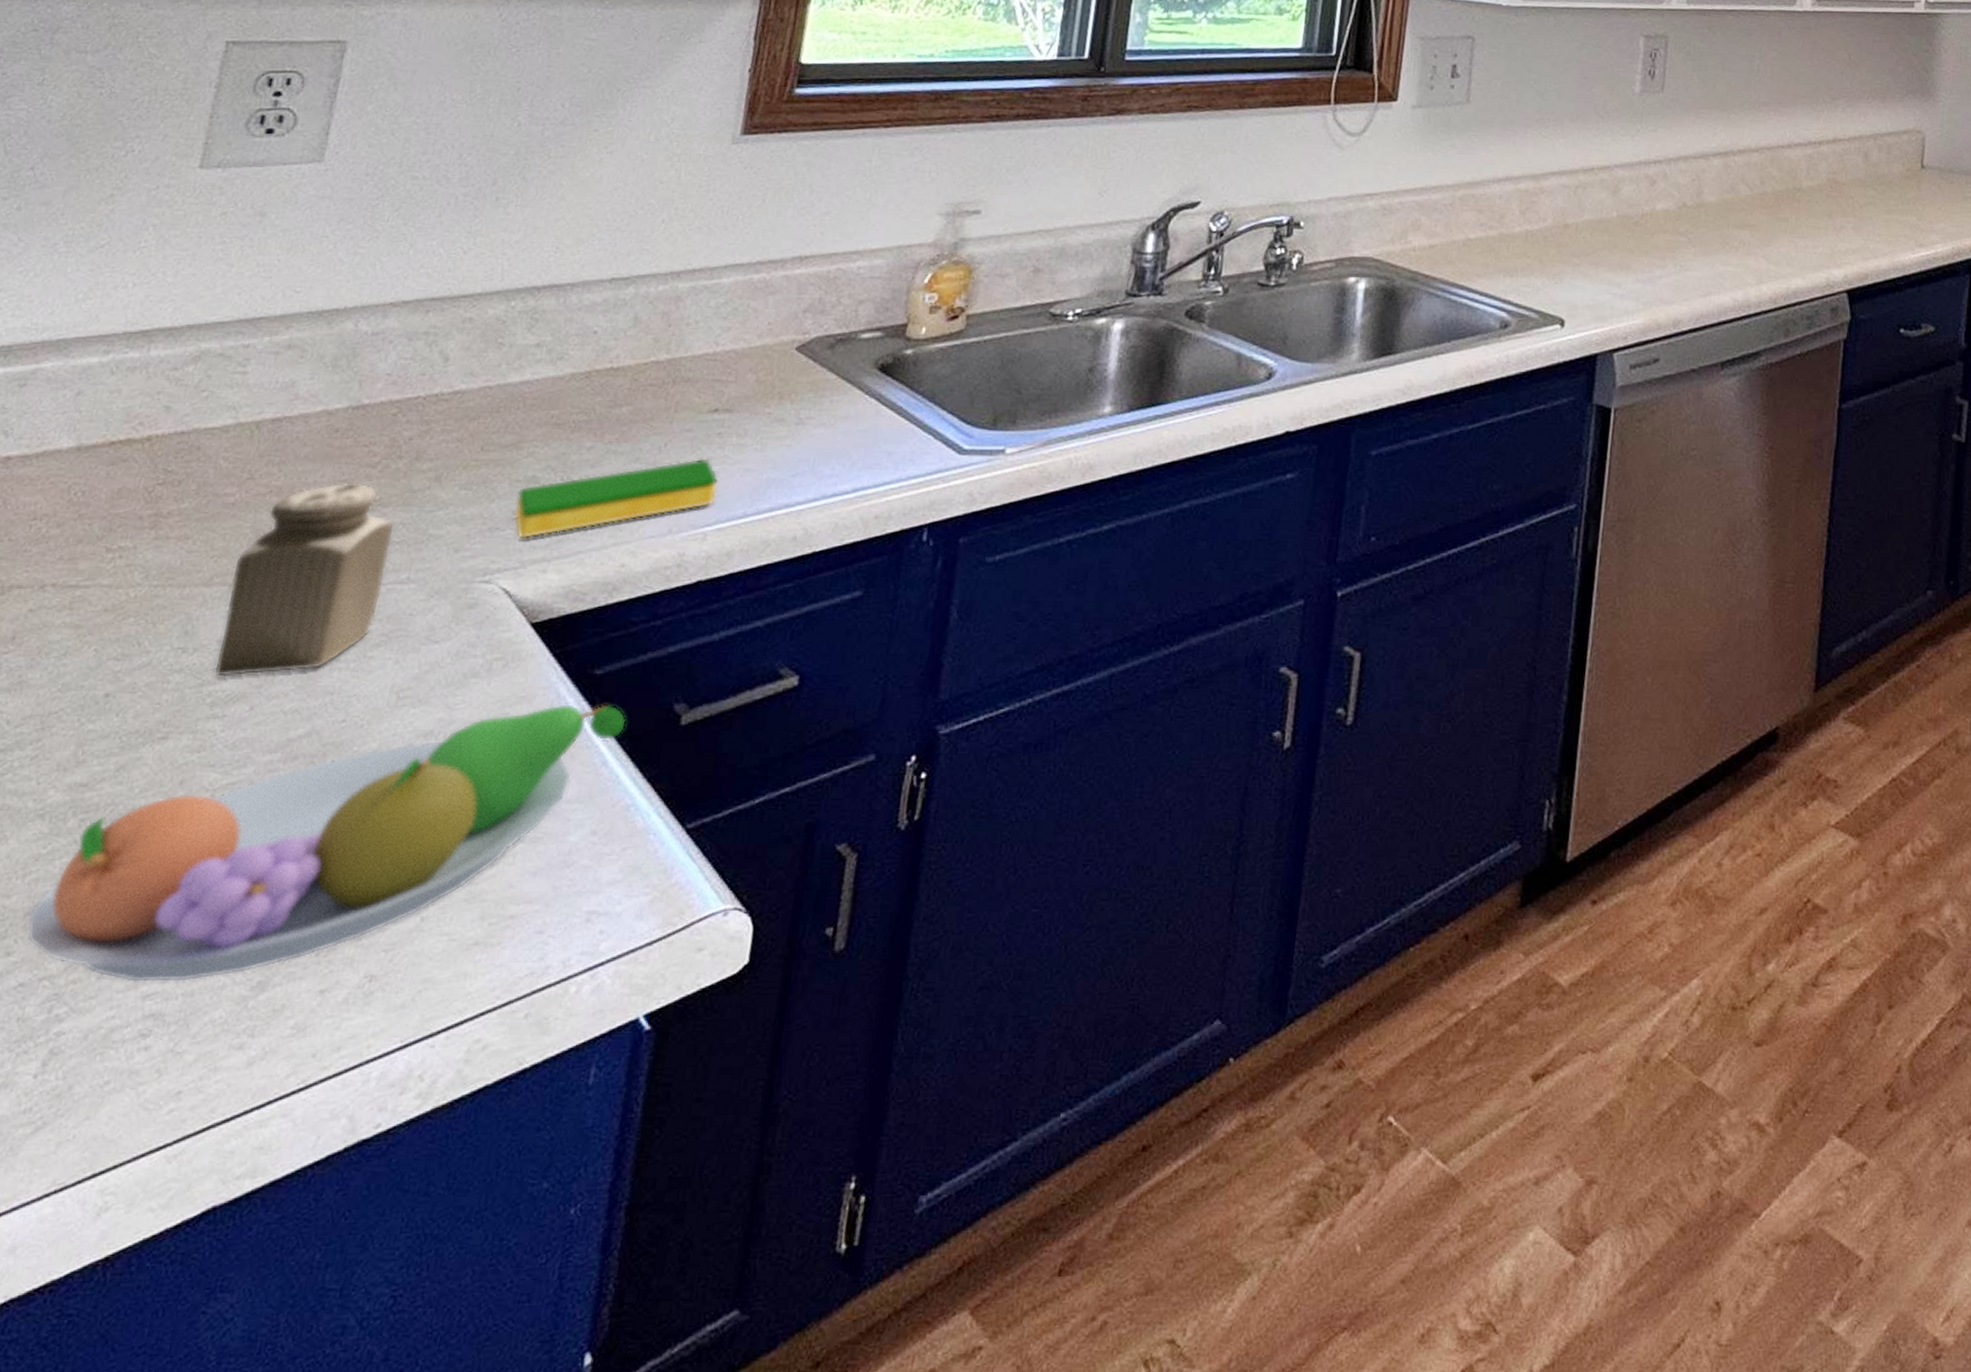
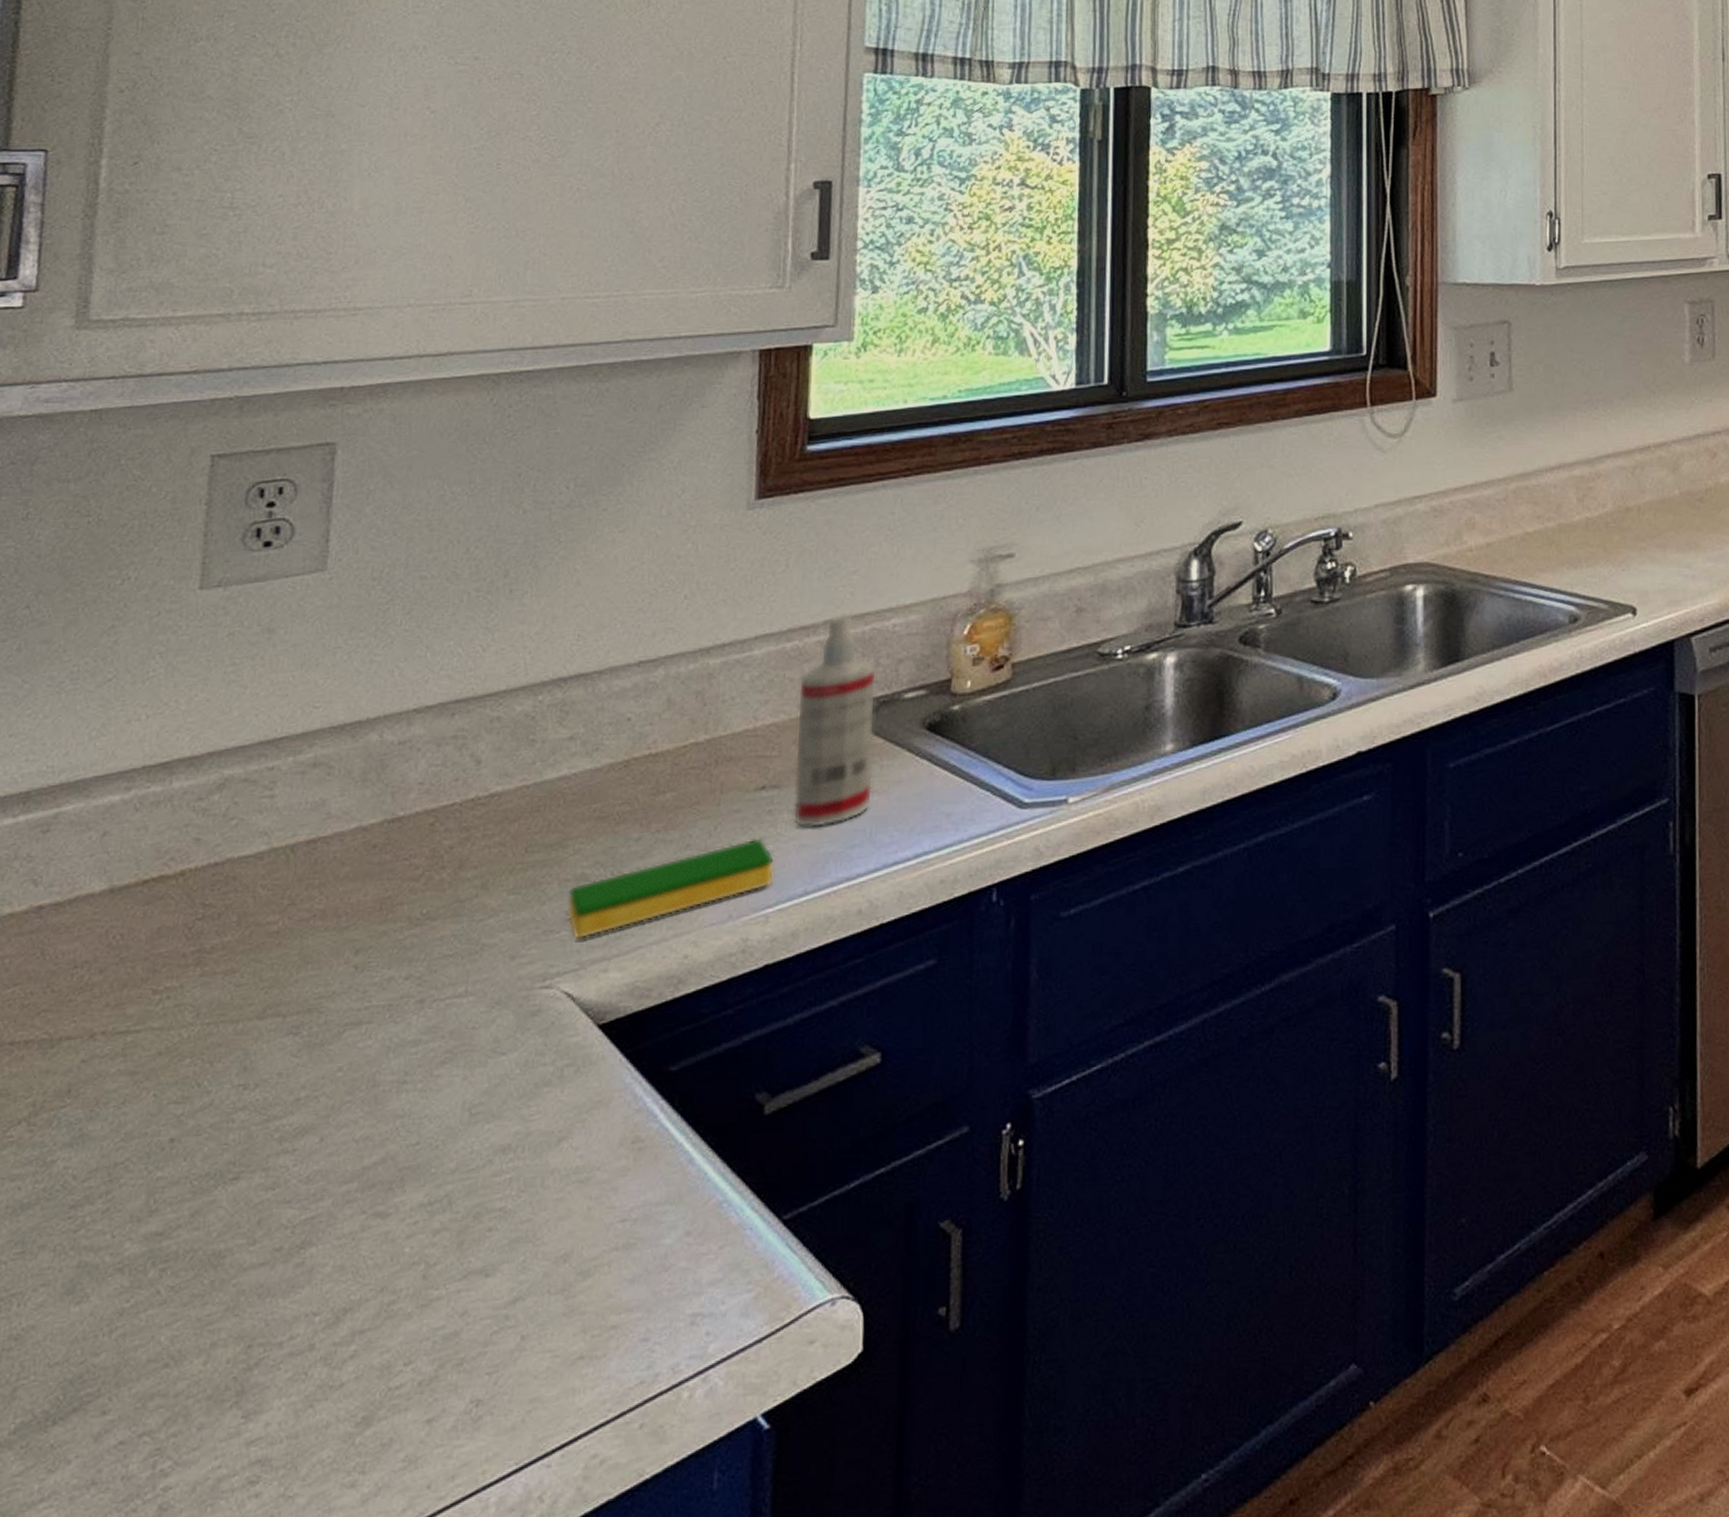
fruit bowl: present [26,703,626,984] -> none [119,1100,708,1431]
salt shaker: present [214,482,395,678] -> none [278,898,447,1112]
spray bottle: none [740,251,838,453] -> present [793,613,877,828]

